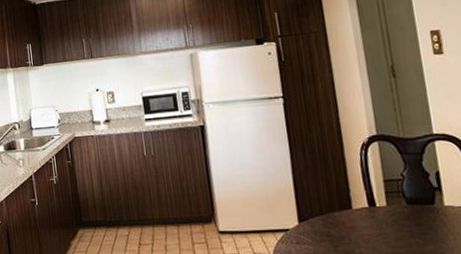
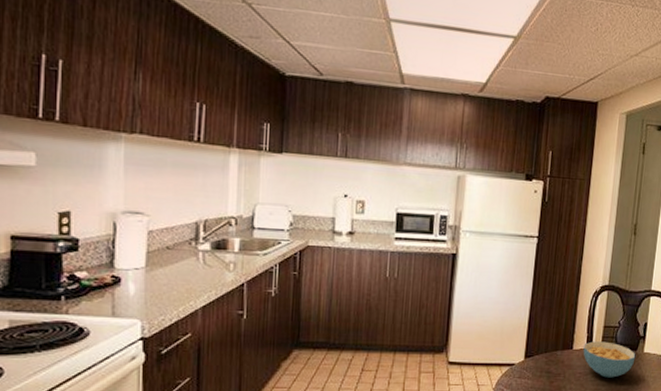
cereal bowl: none [364,197,435,239] -> present [583,341,636,378]

